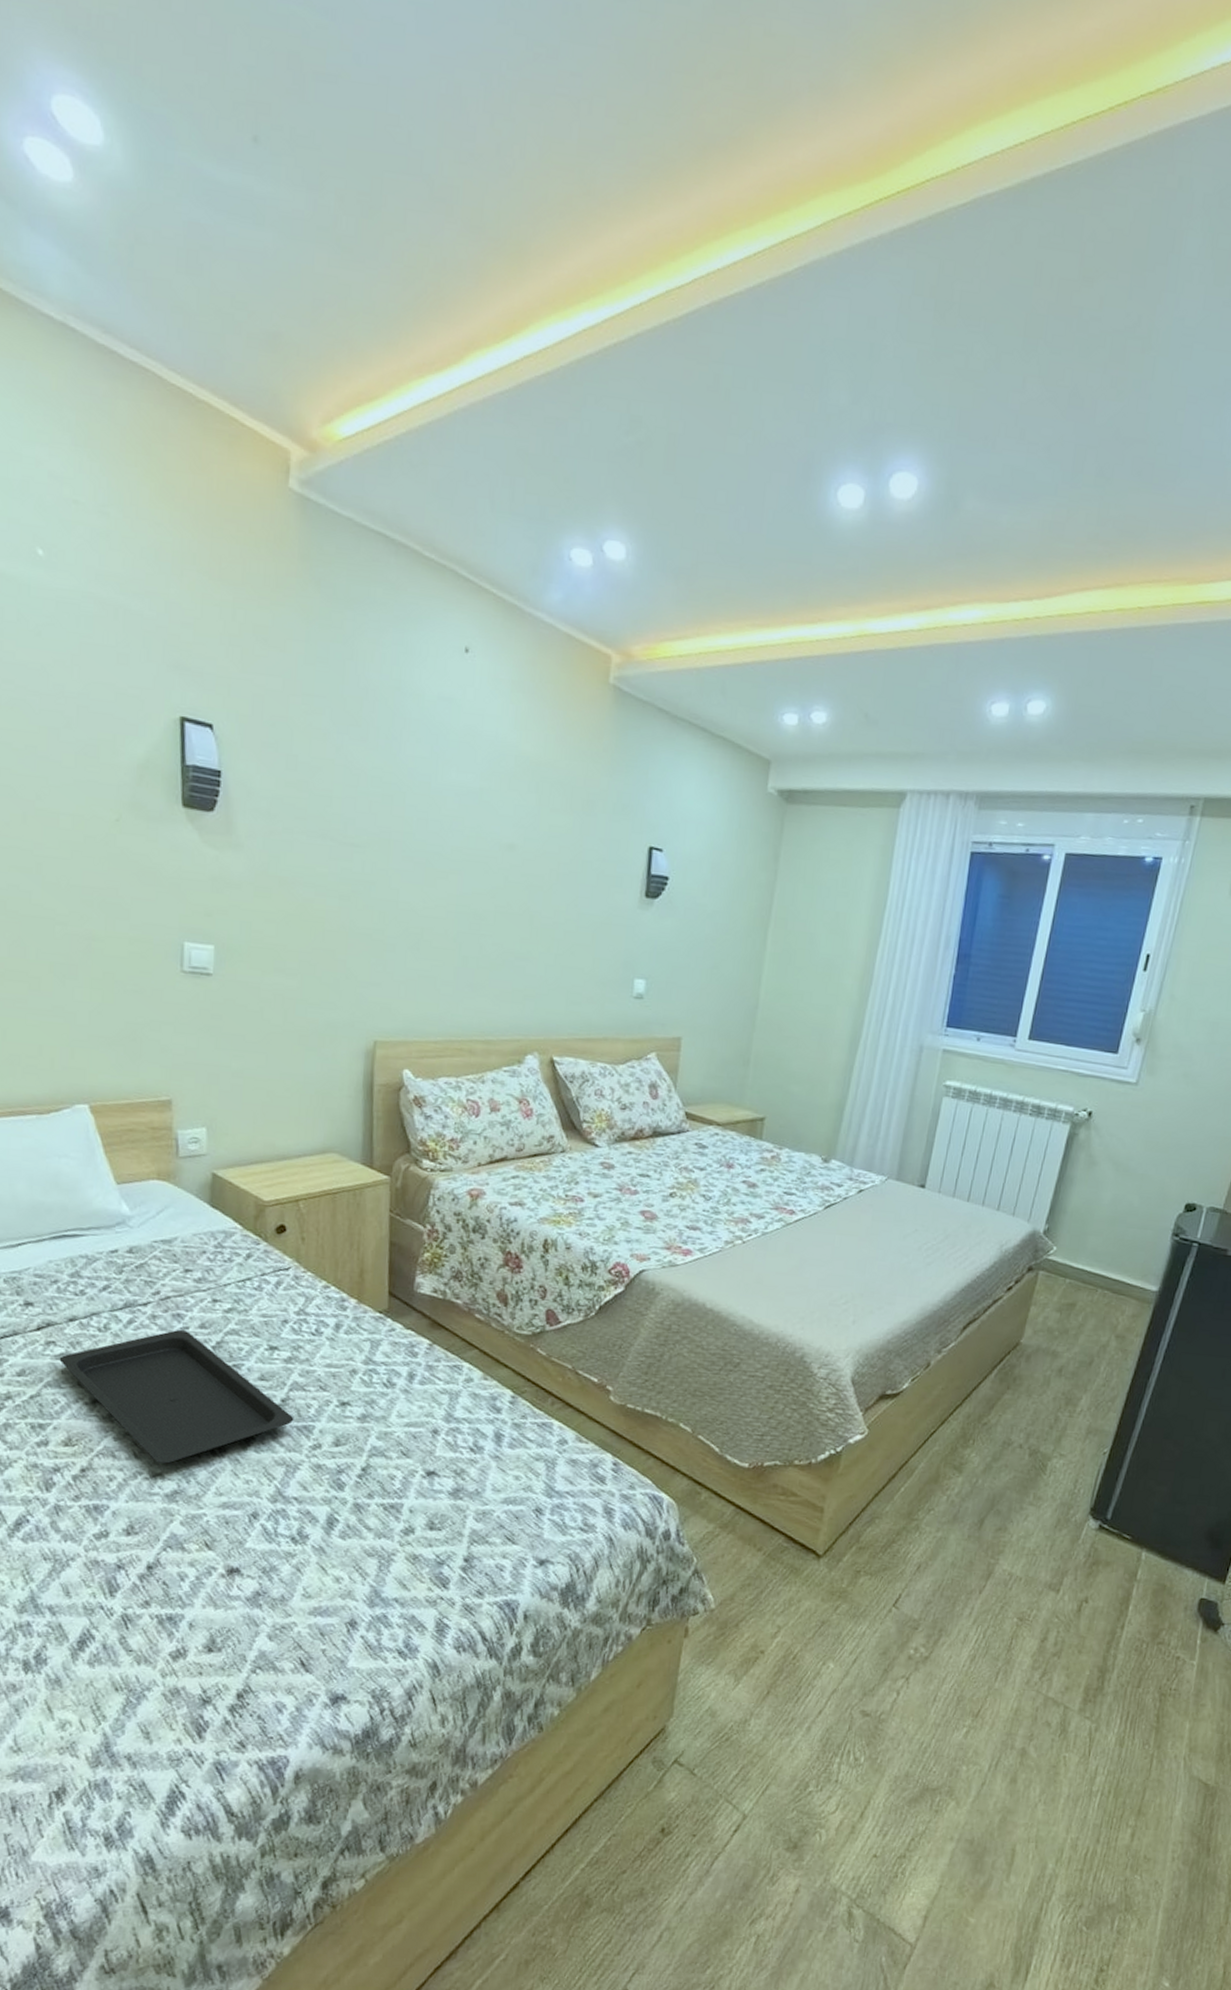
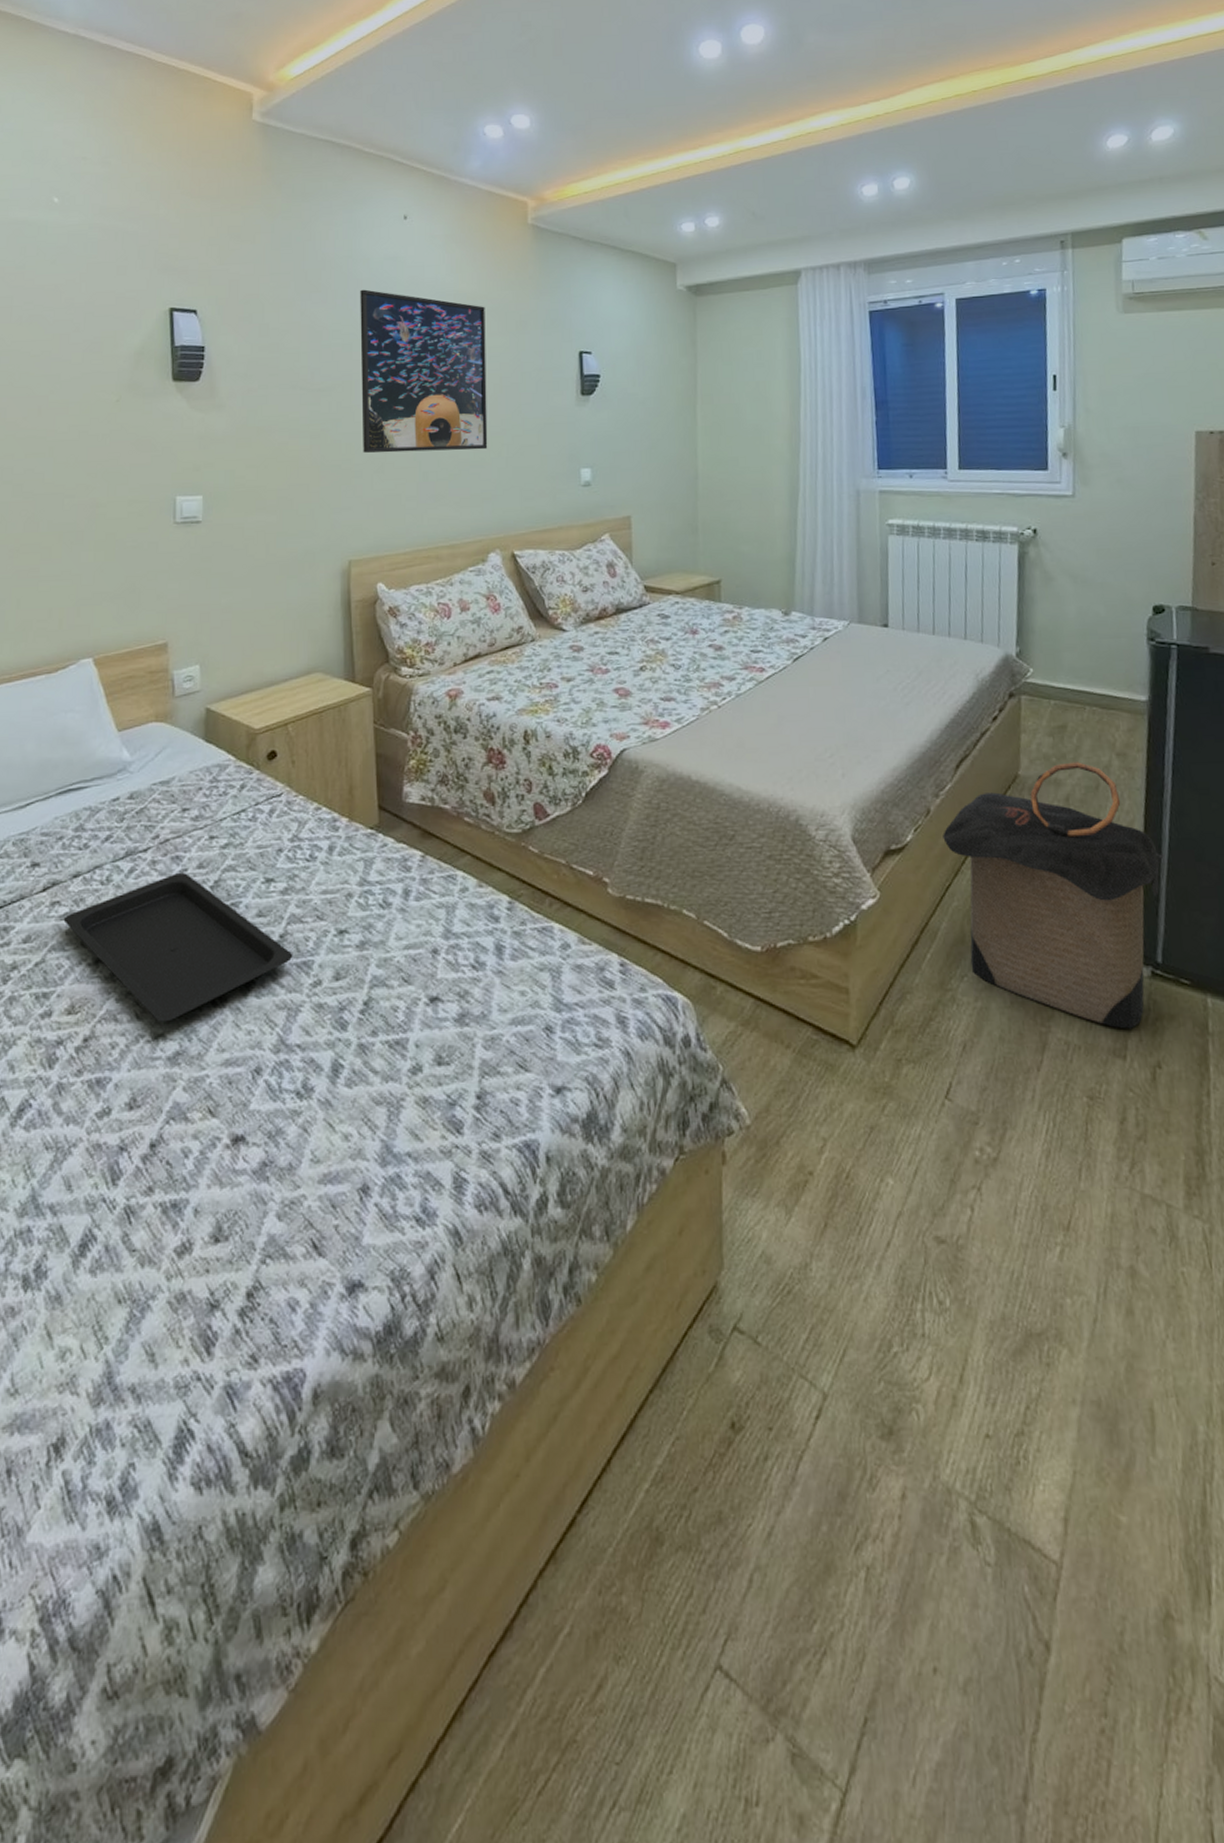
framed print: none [397,731,549,942] -> present [360,289,488,453]
laundry hamper: none [937,1337,1136,1569] -> present [943,762,1164,1029]

